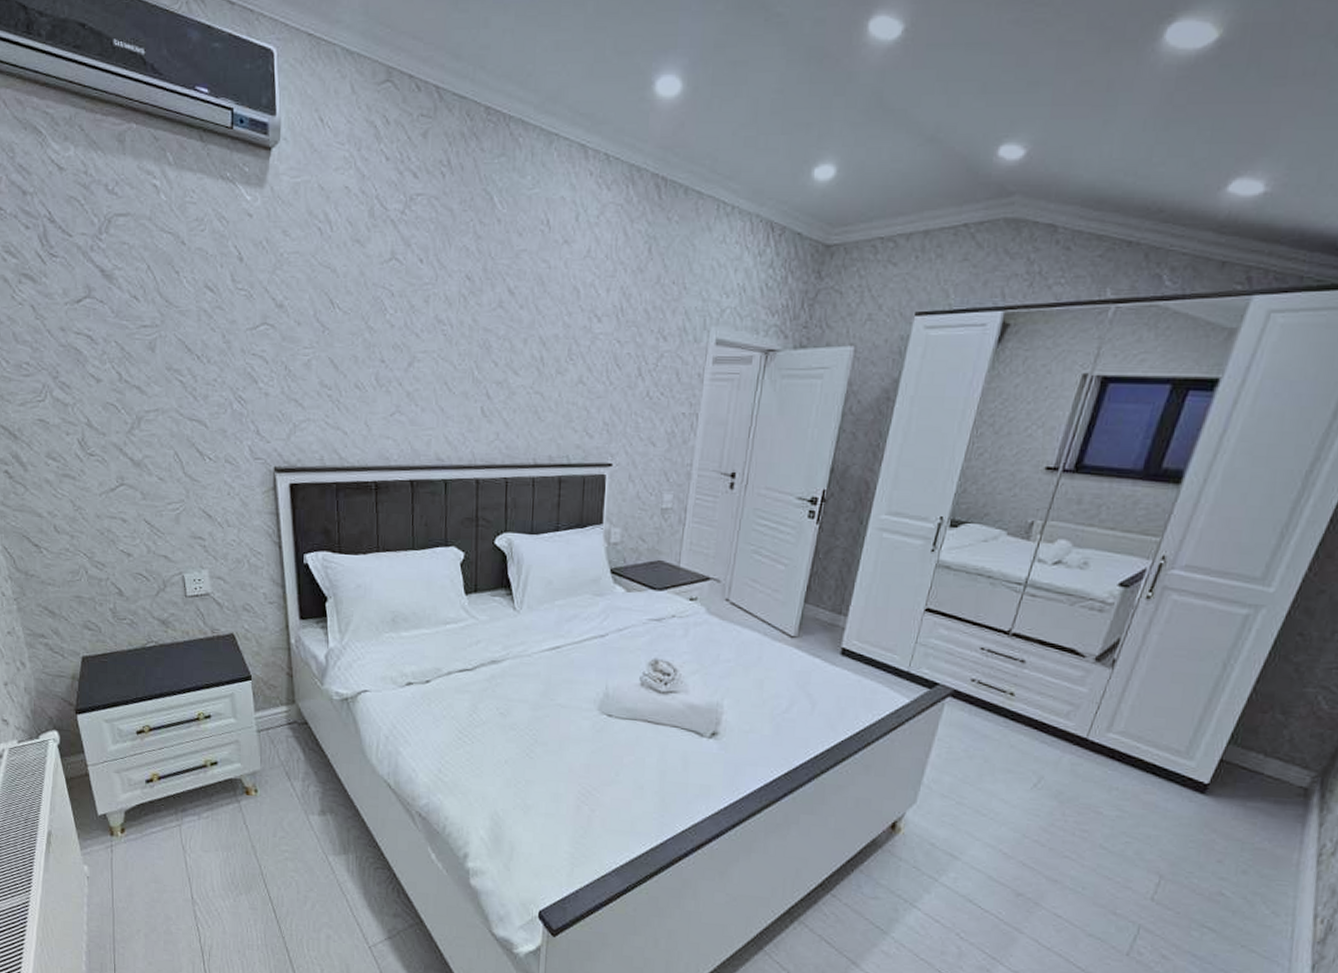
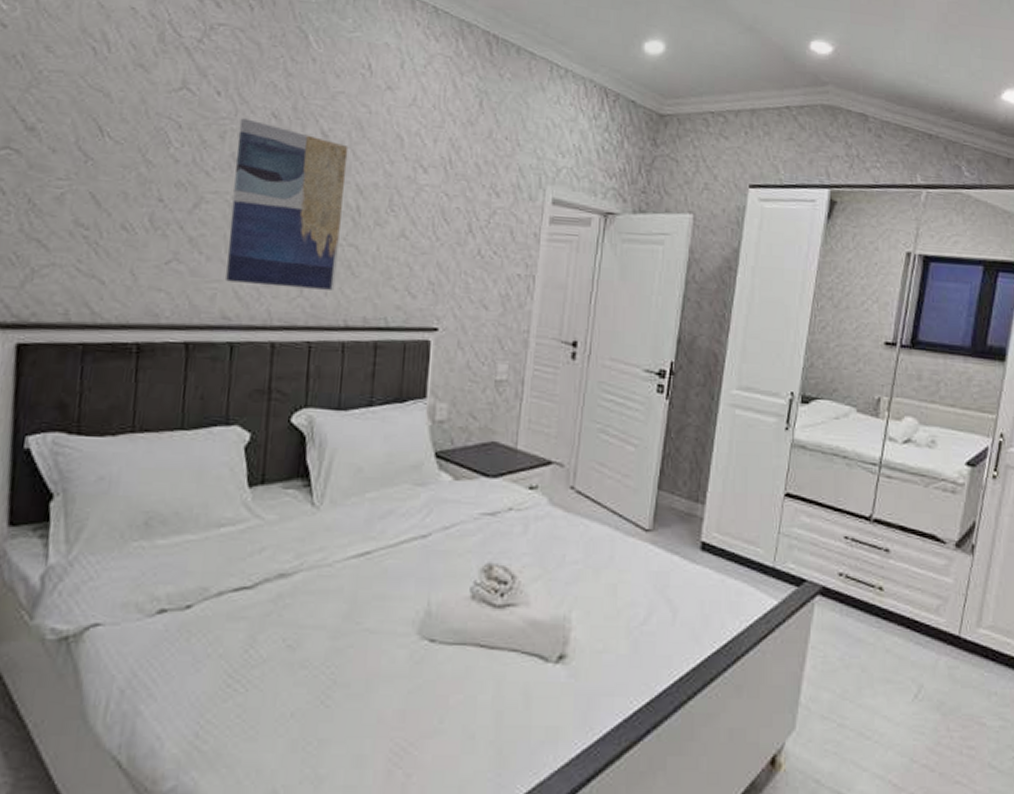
wall art: none [437,282,532,433] -> present [226,118,349,290]

